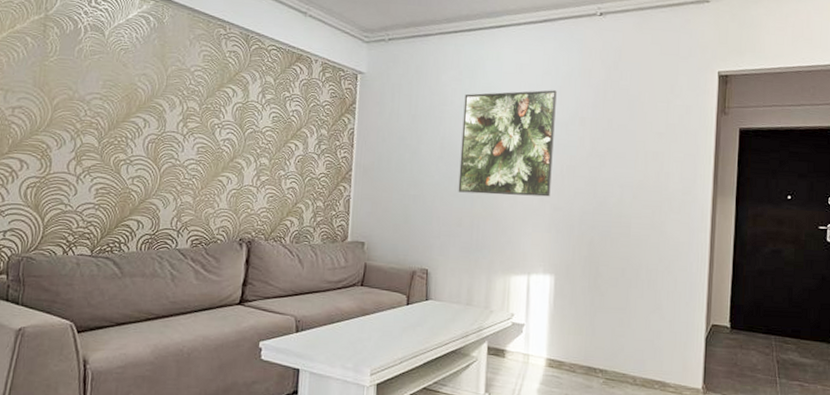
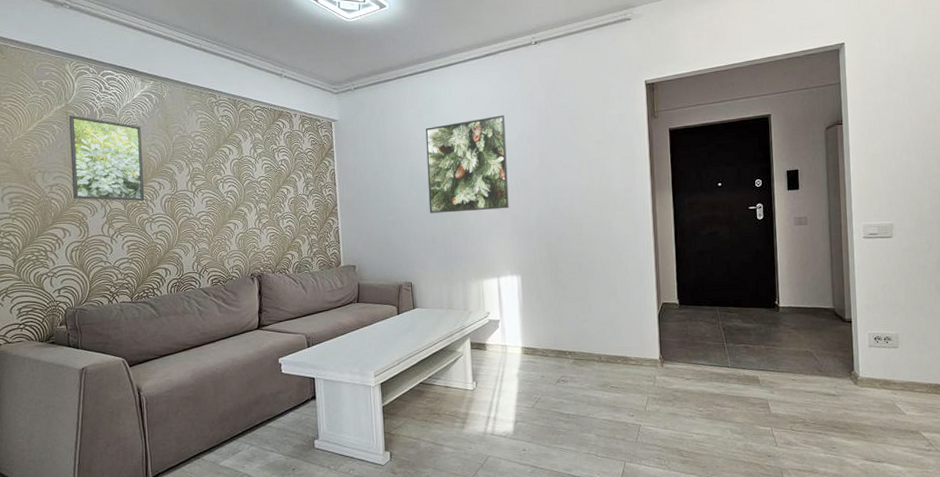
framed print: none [38,28,132,139] -> present [69,115,145,202]

